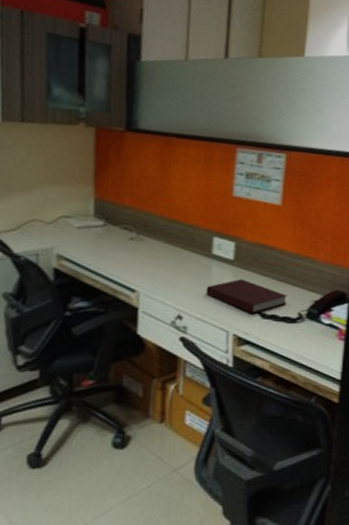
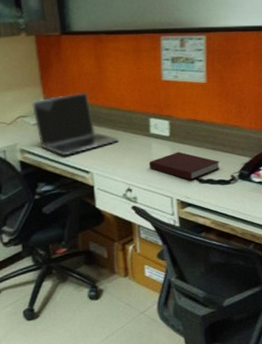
laptop: none [78,198,176,269] -> present [31,93,119,156]

